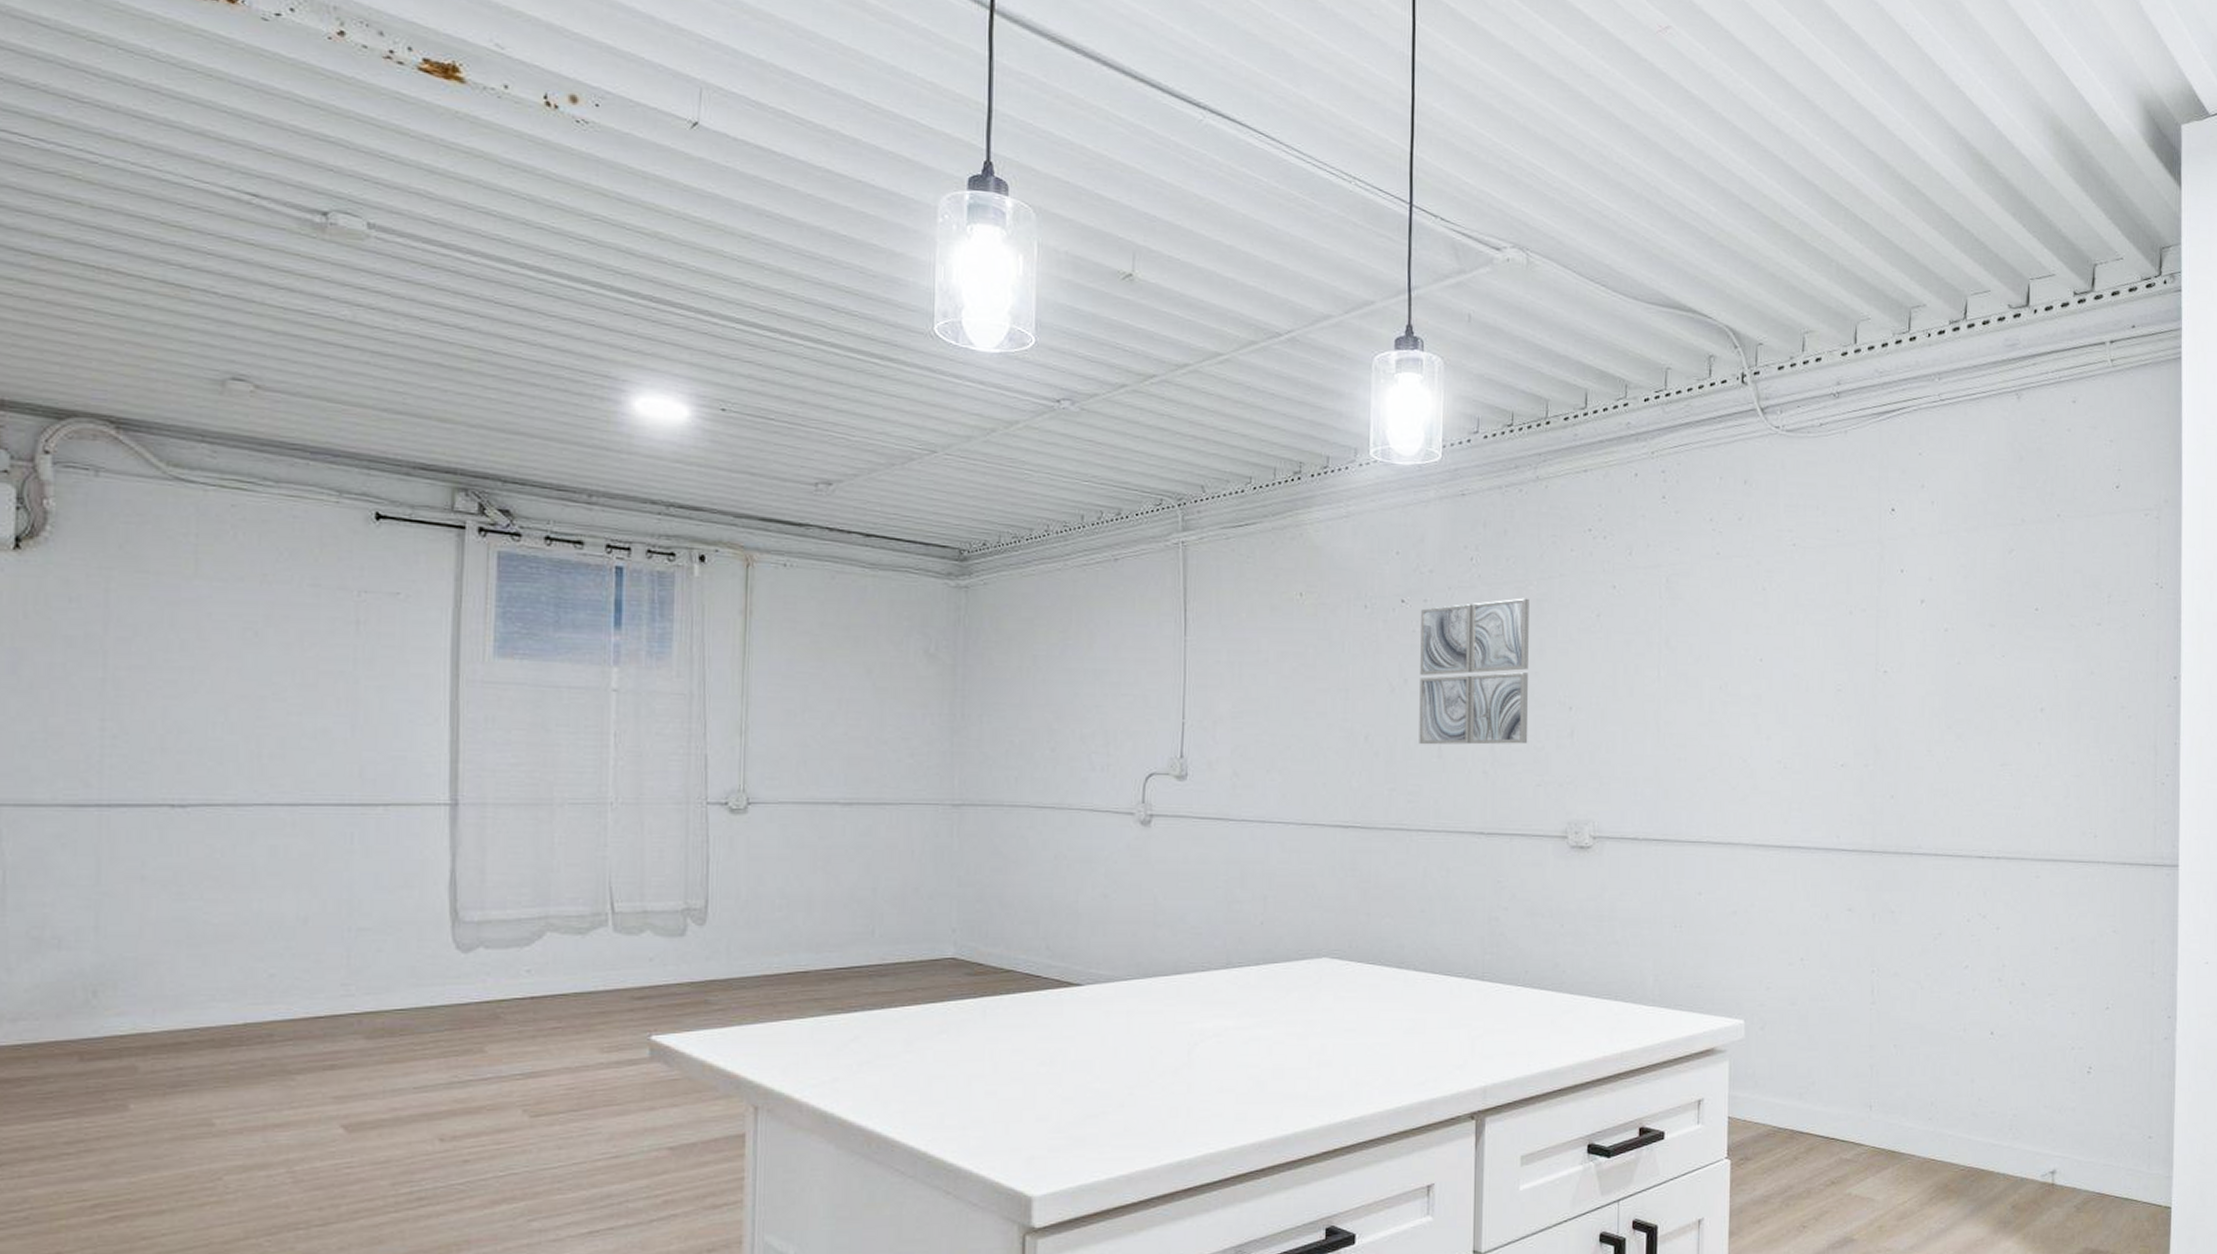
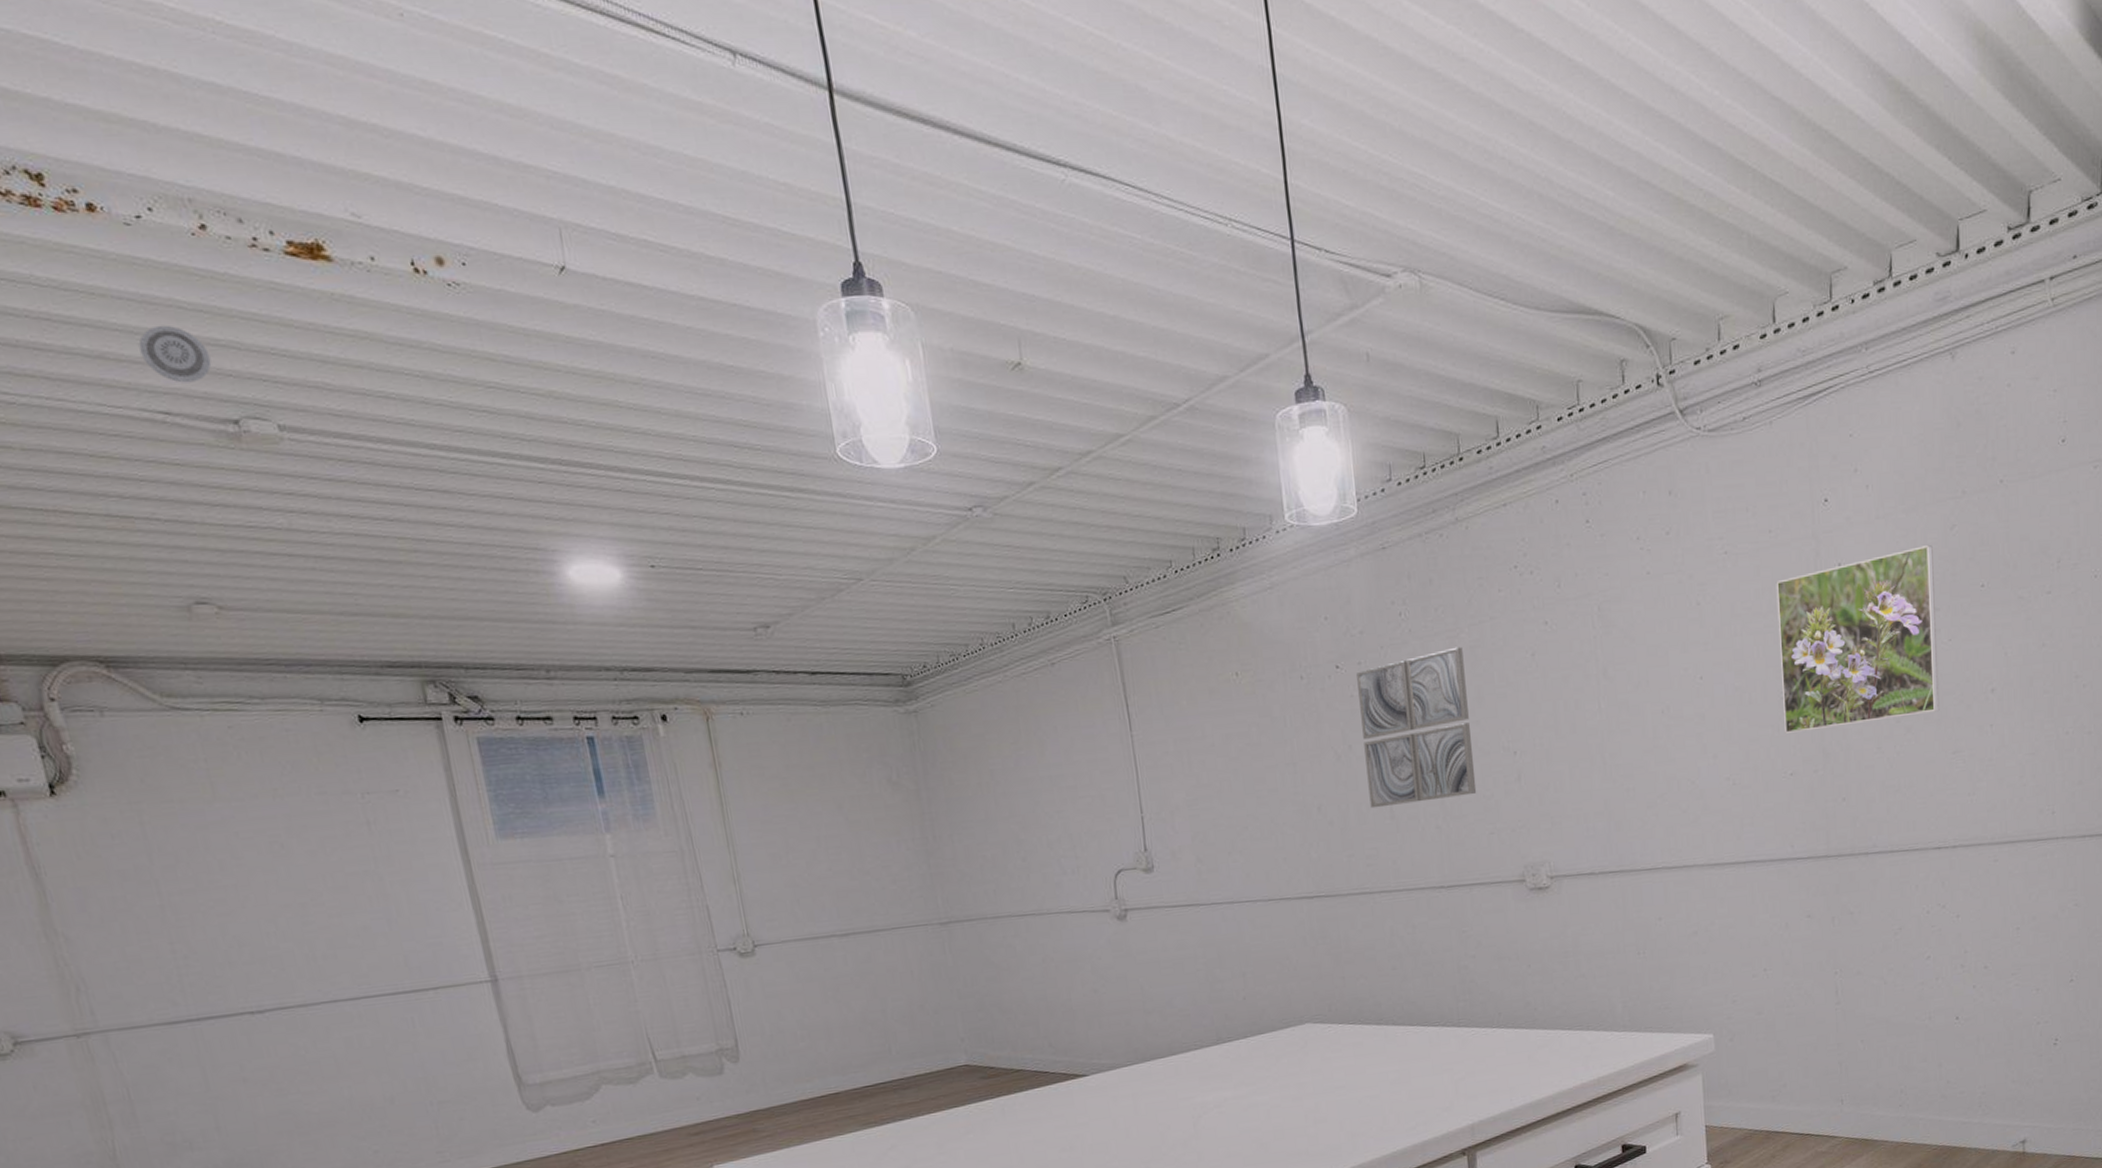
smoke detector: none [244,114,315,171] -> present [138,325,212,383]
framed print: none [1839,564,1991,725] -> present [1776,545,1940,733]

